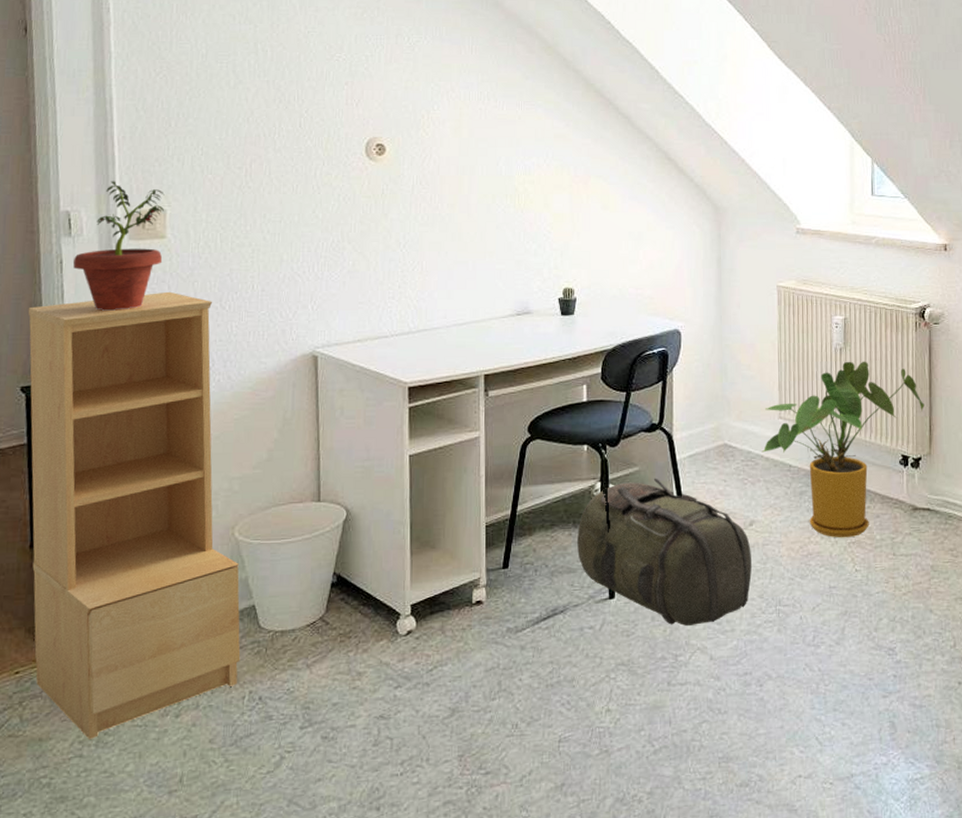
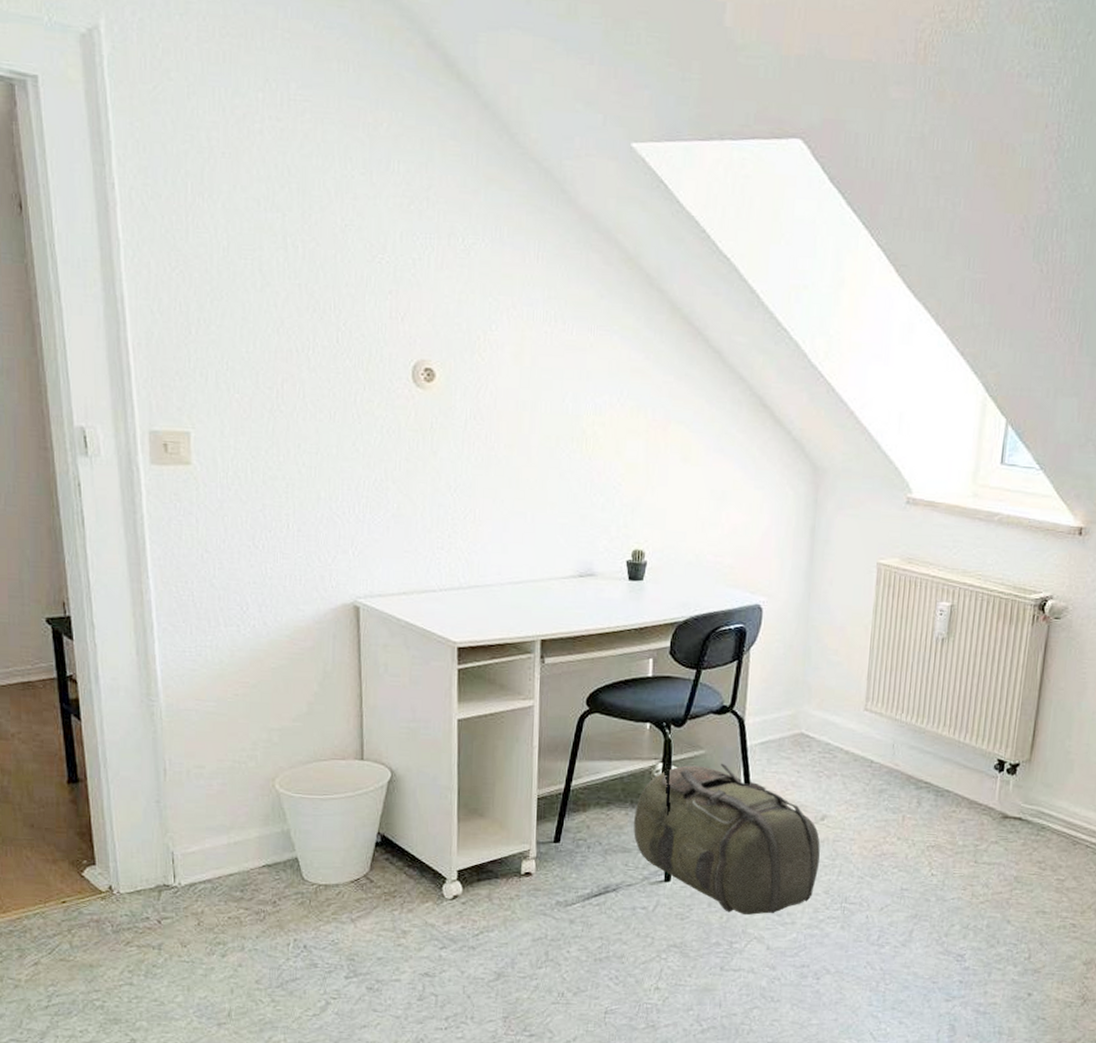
bookshelf: present [28,291,241,739] -> none [47,525,284,970]
potted plant: present [73,181,165,311] -> none [93,395,189,543]
house plant: present [762,361,925,538] -> none [842,653,1031,841]

